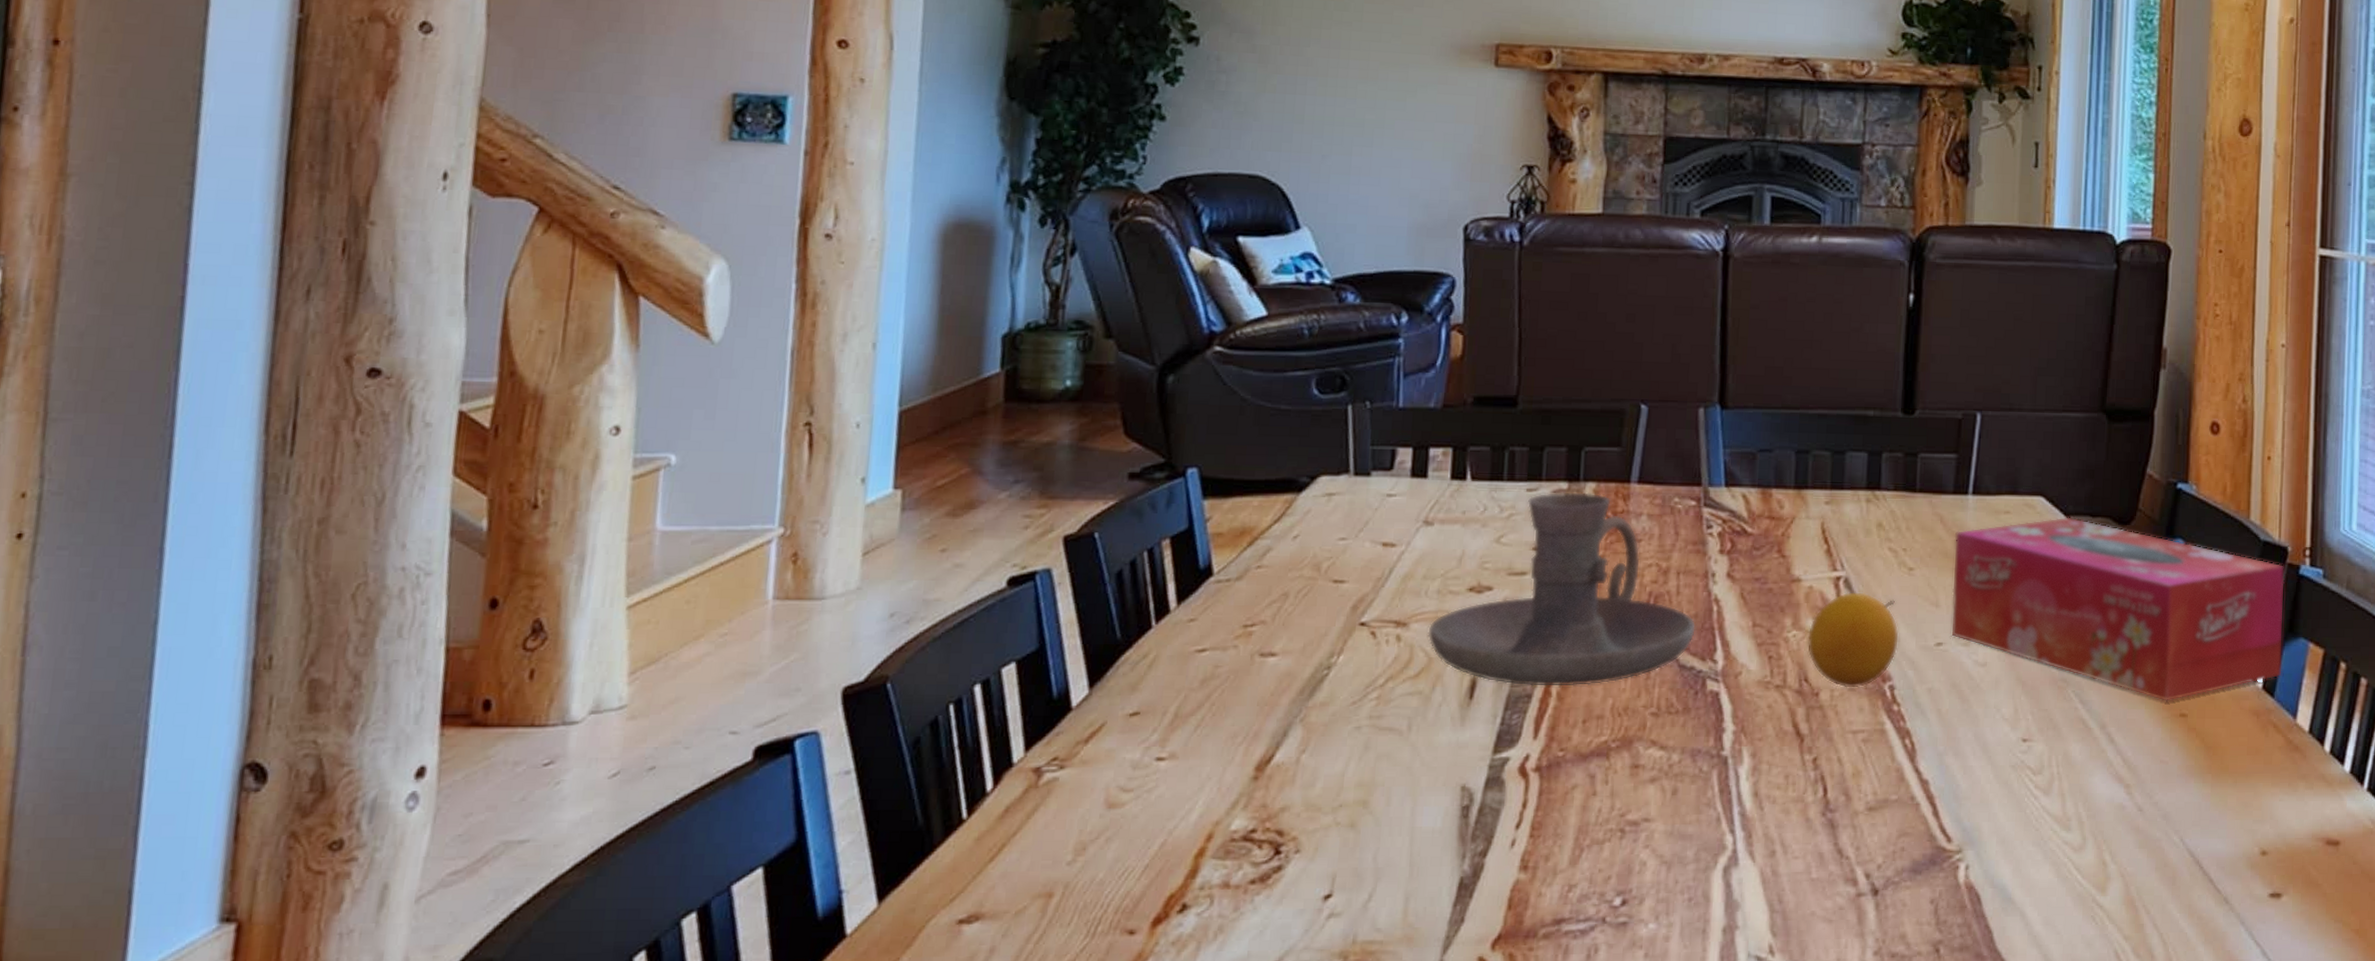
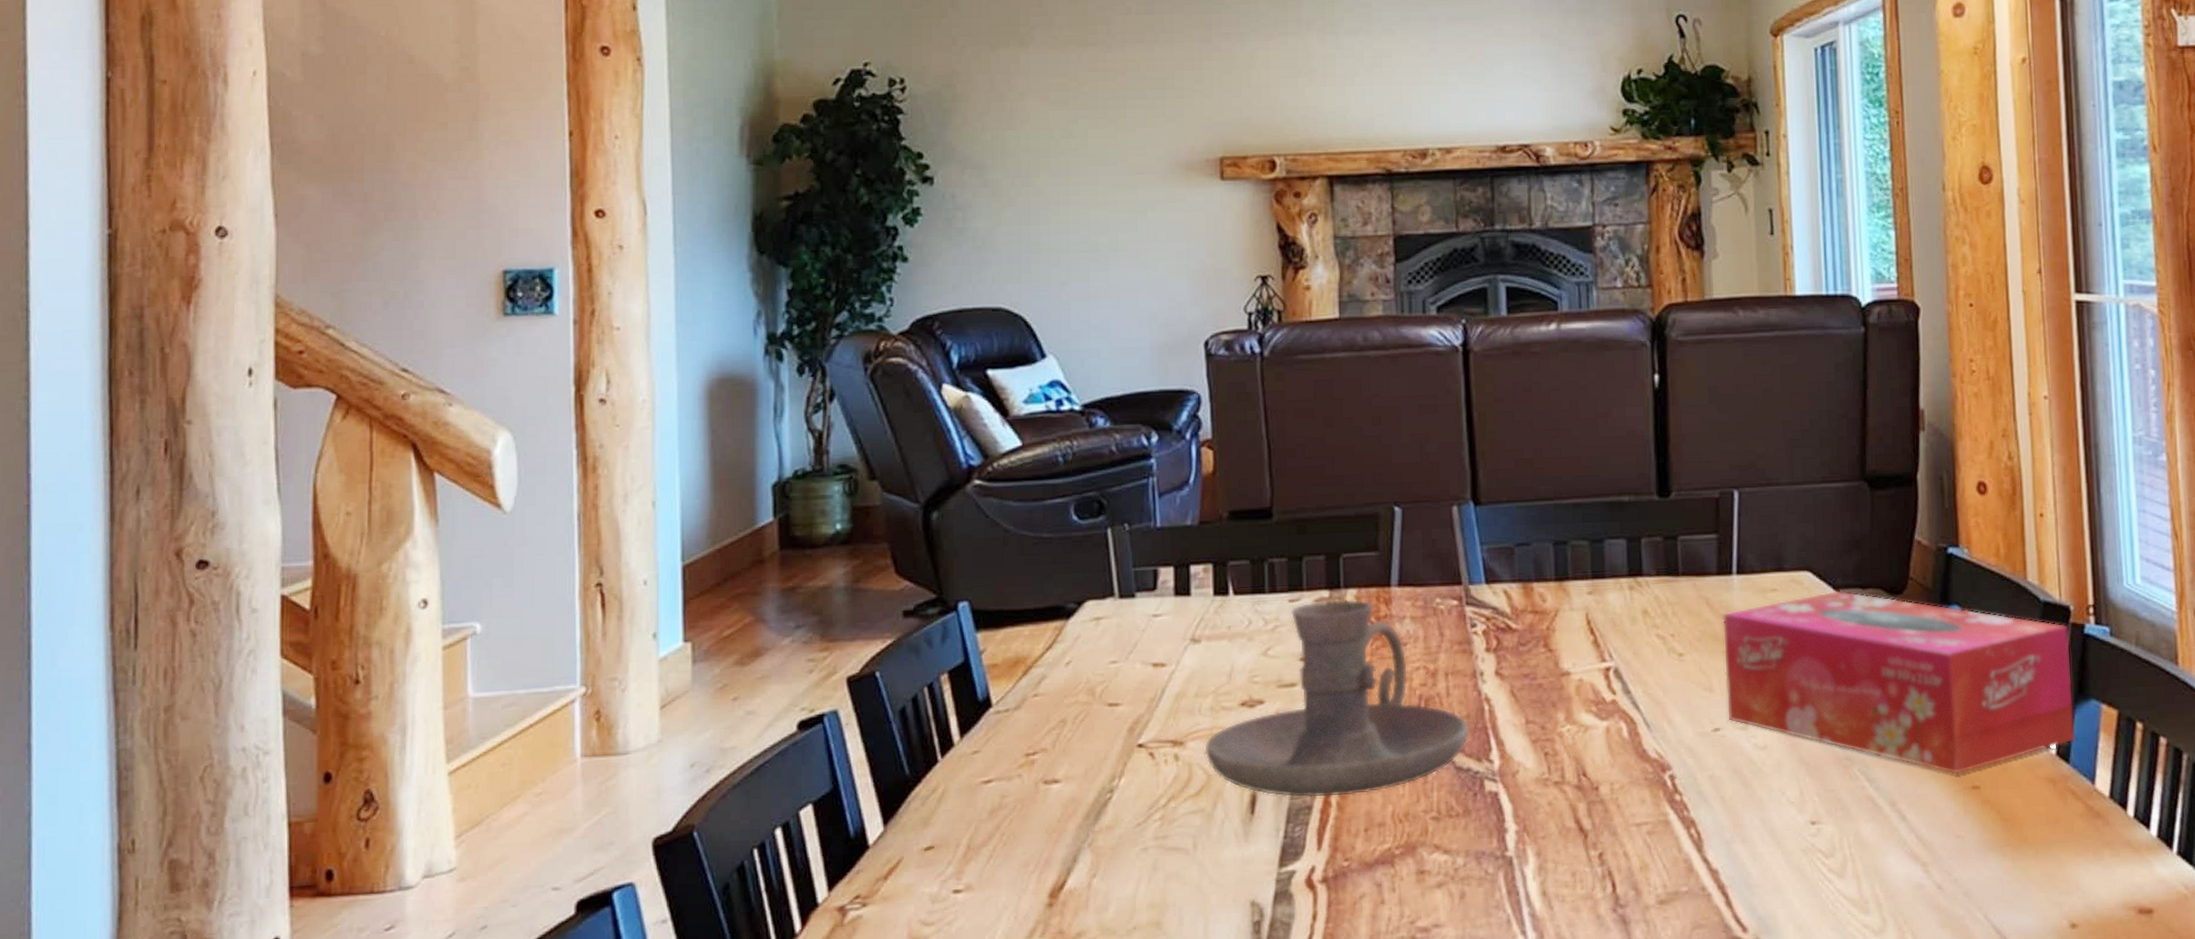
fruit: present [1807,591,1899,688] -> none [1581,681,1675,780]

